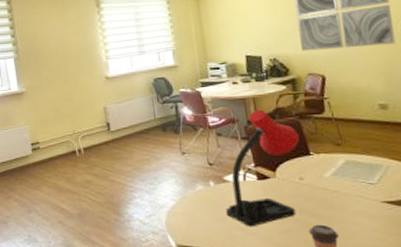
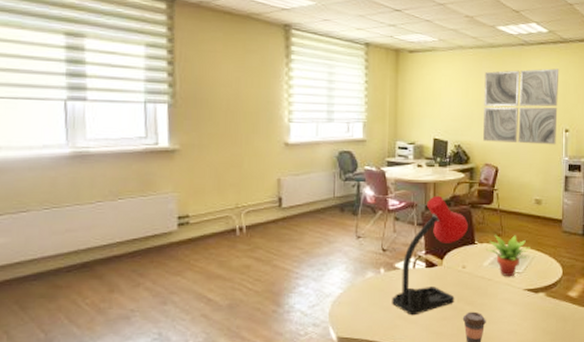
succulent plant: none [325,143,382,189] -> present [486,234,531,277]

